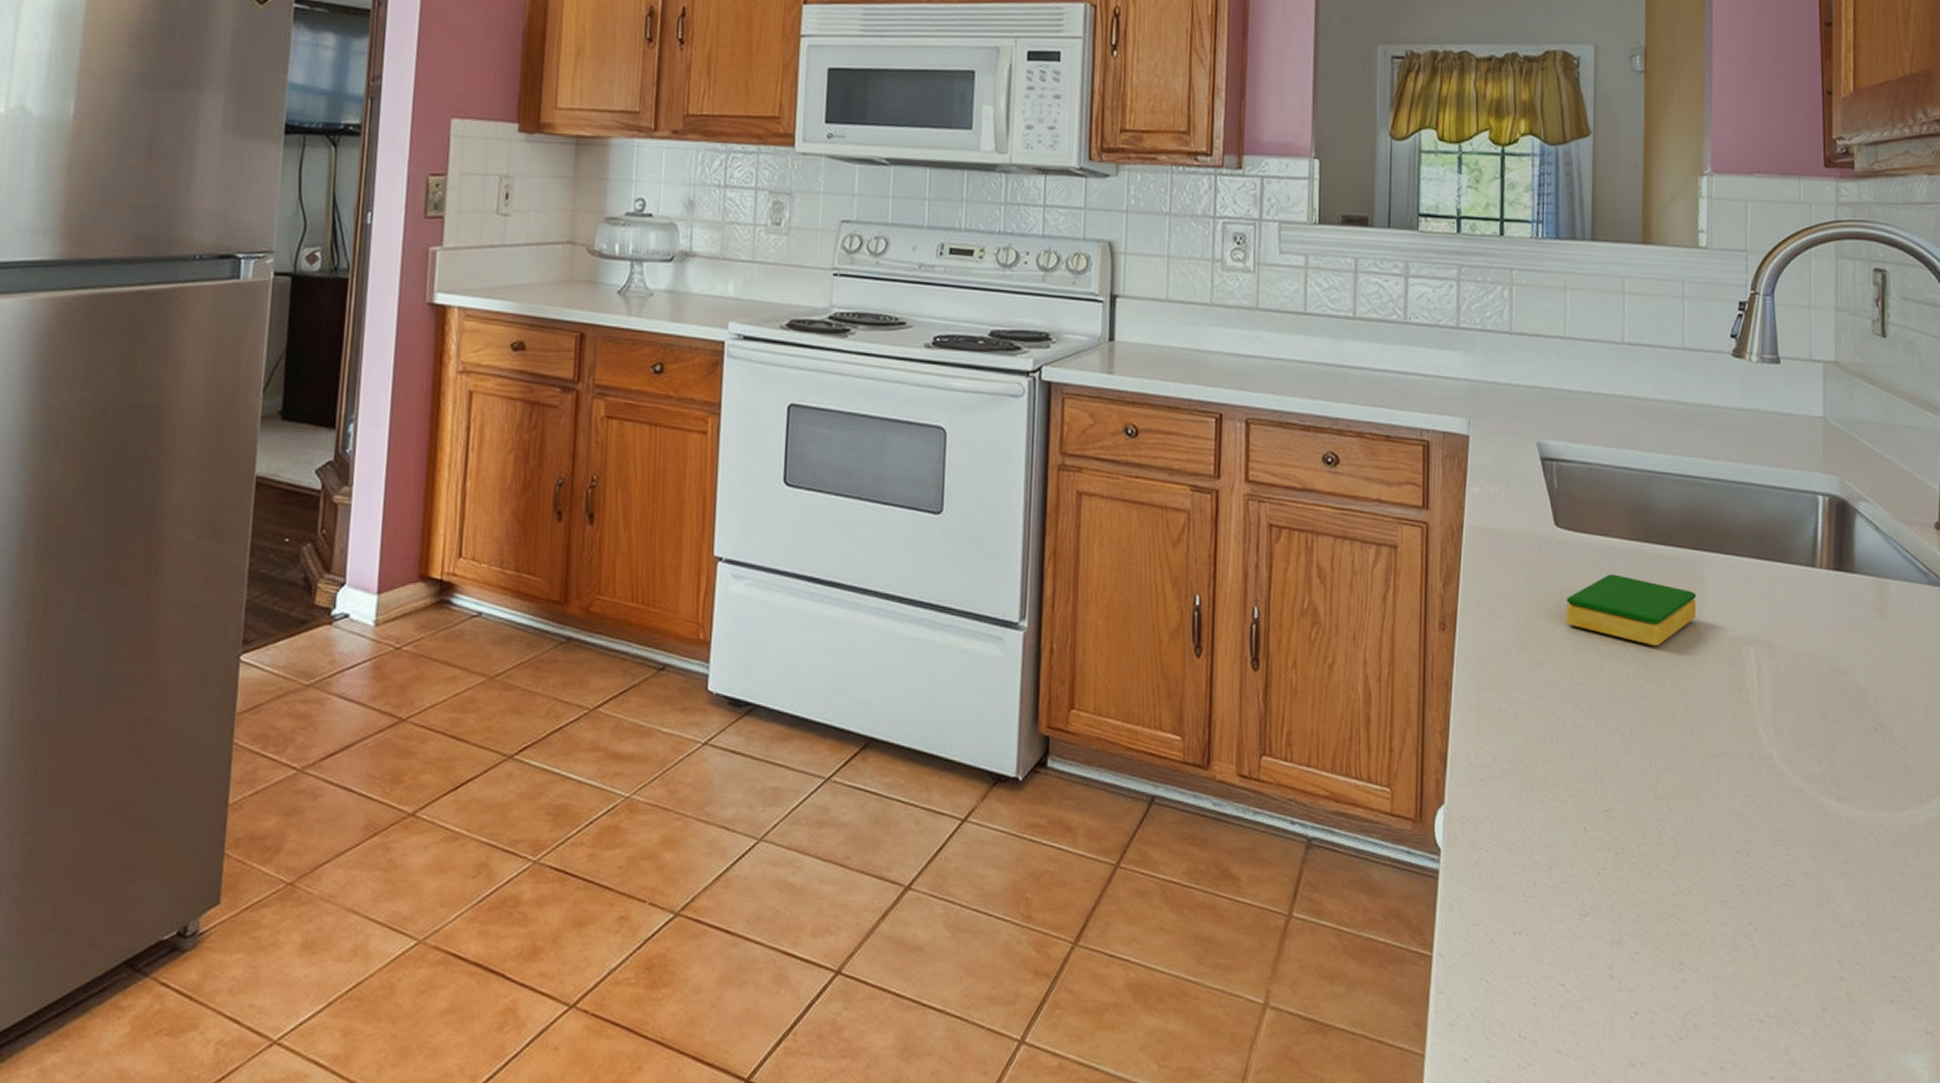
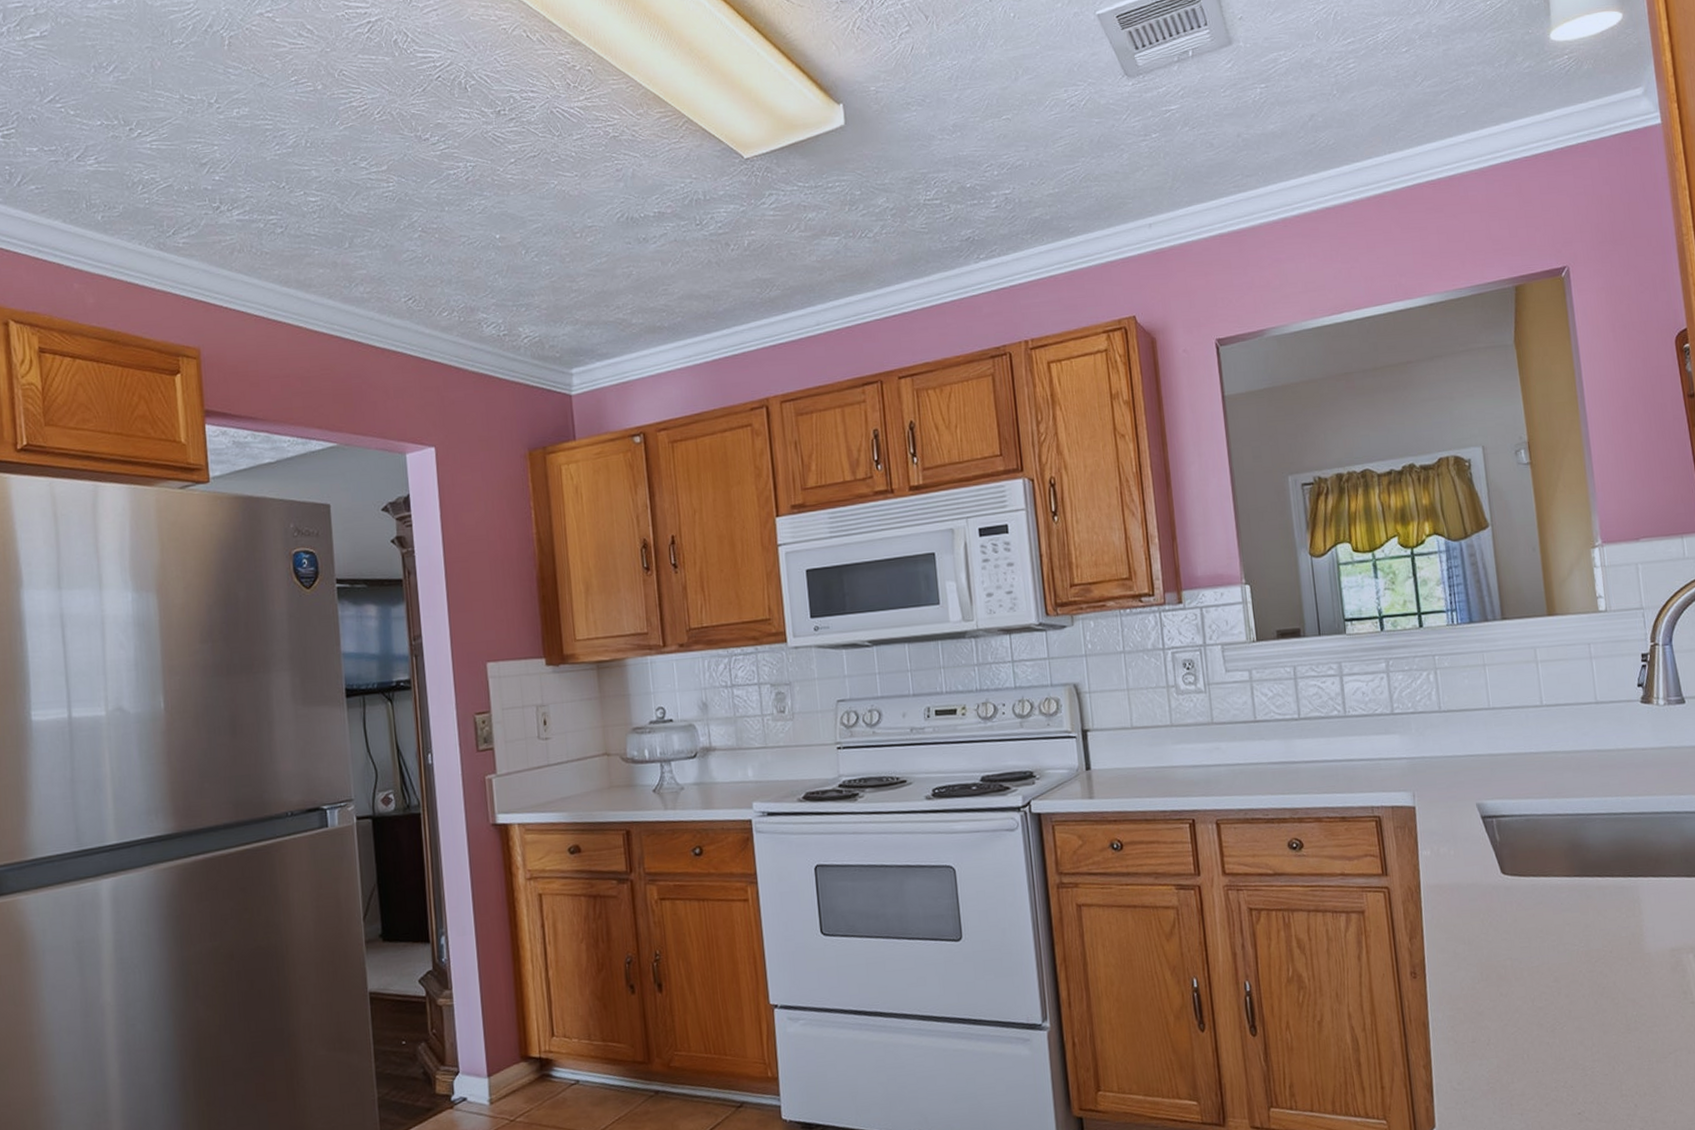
dish sponge: present [1567,574,1697,645] -> none [1521,908,1637,966]

